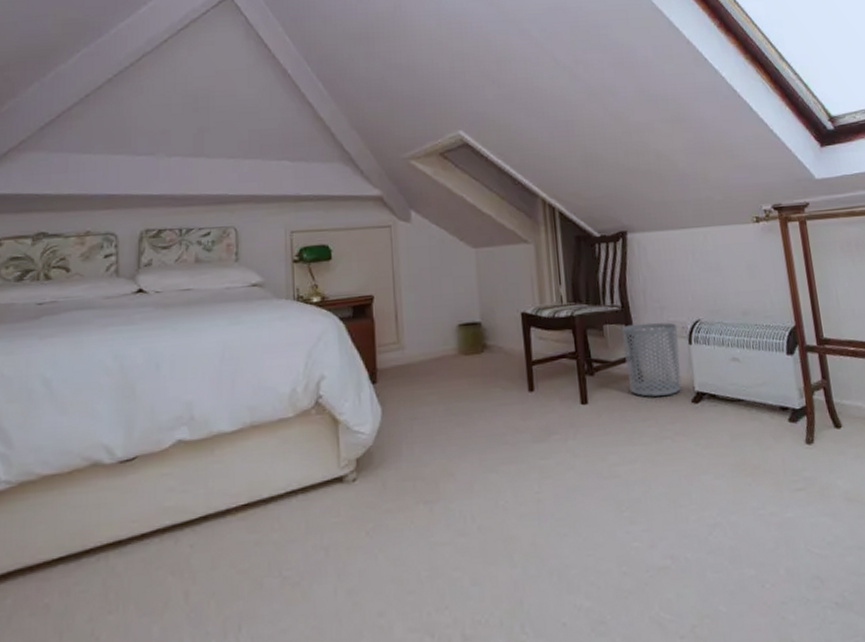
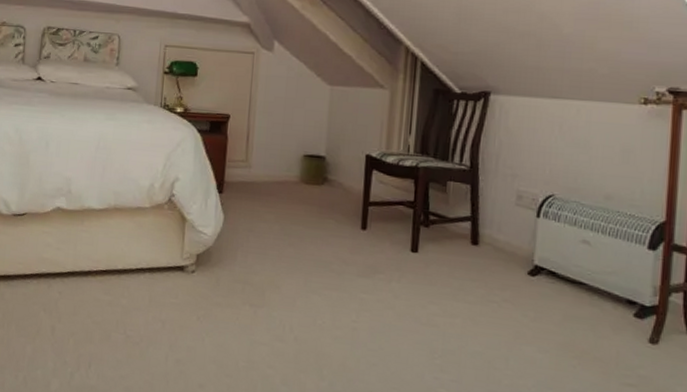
waste bin: present [621,322,682,397] -> none [464,186,527,263]

